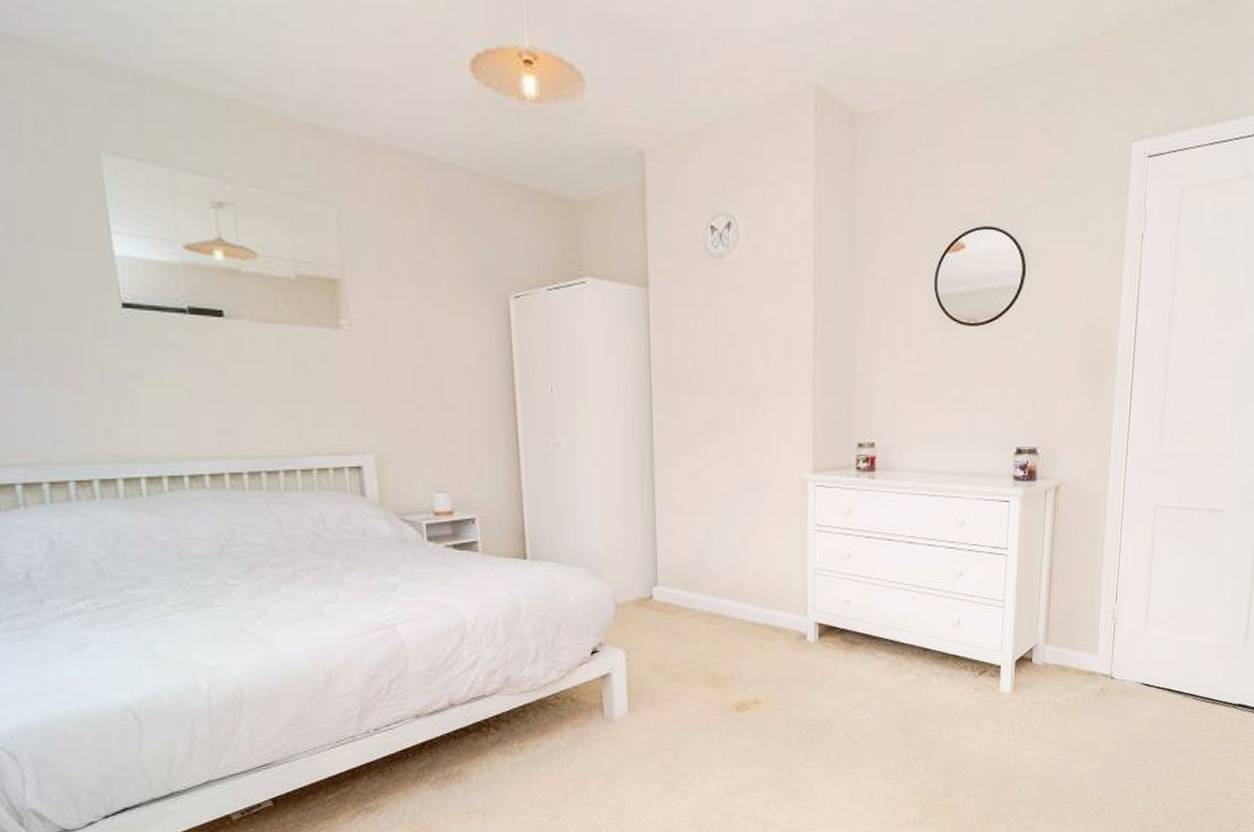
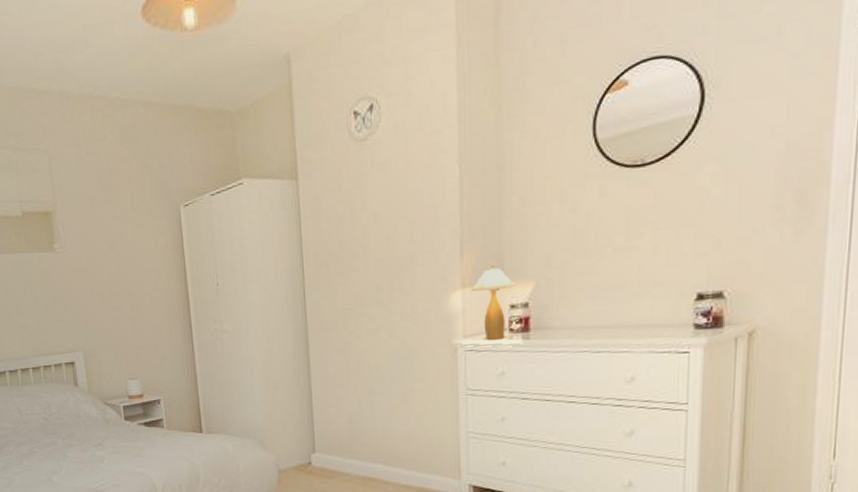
table lamp: none [822,403,864,478] -> present [471,265,516,342]

